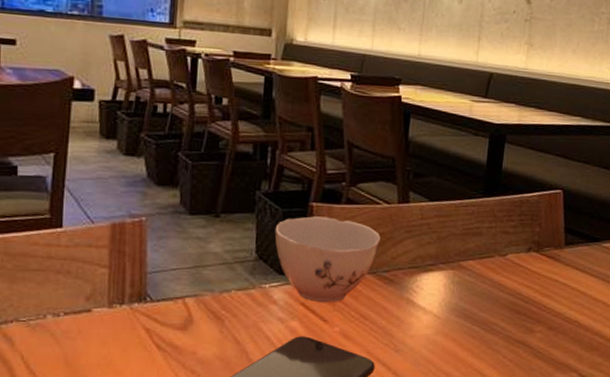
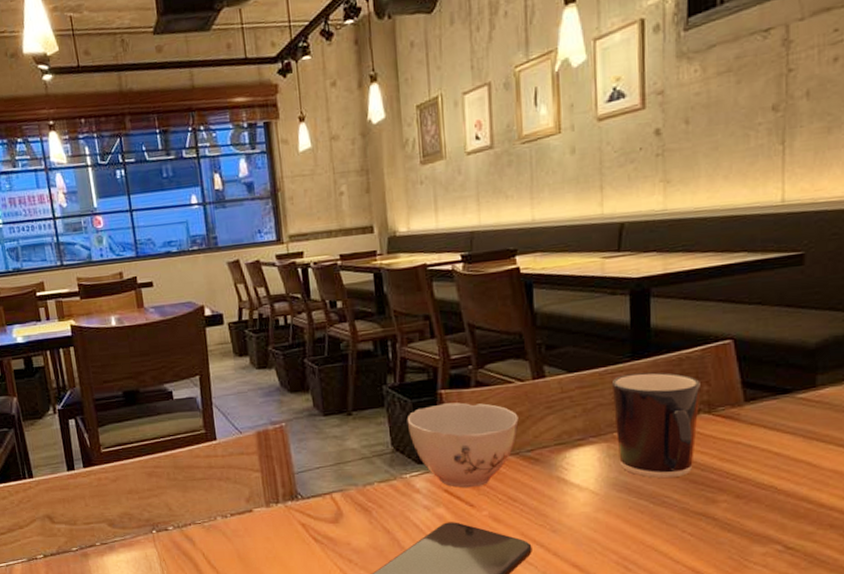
mug: none [461,209,534,308] -> present [611,372,701,479]

